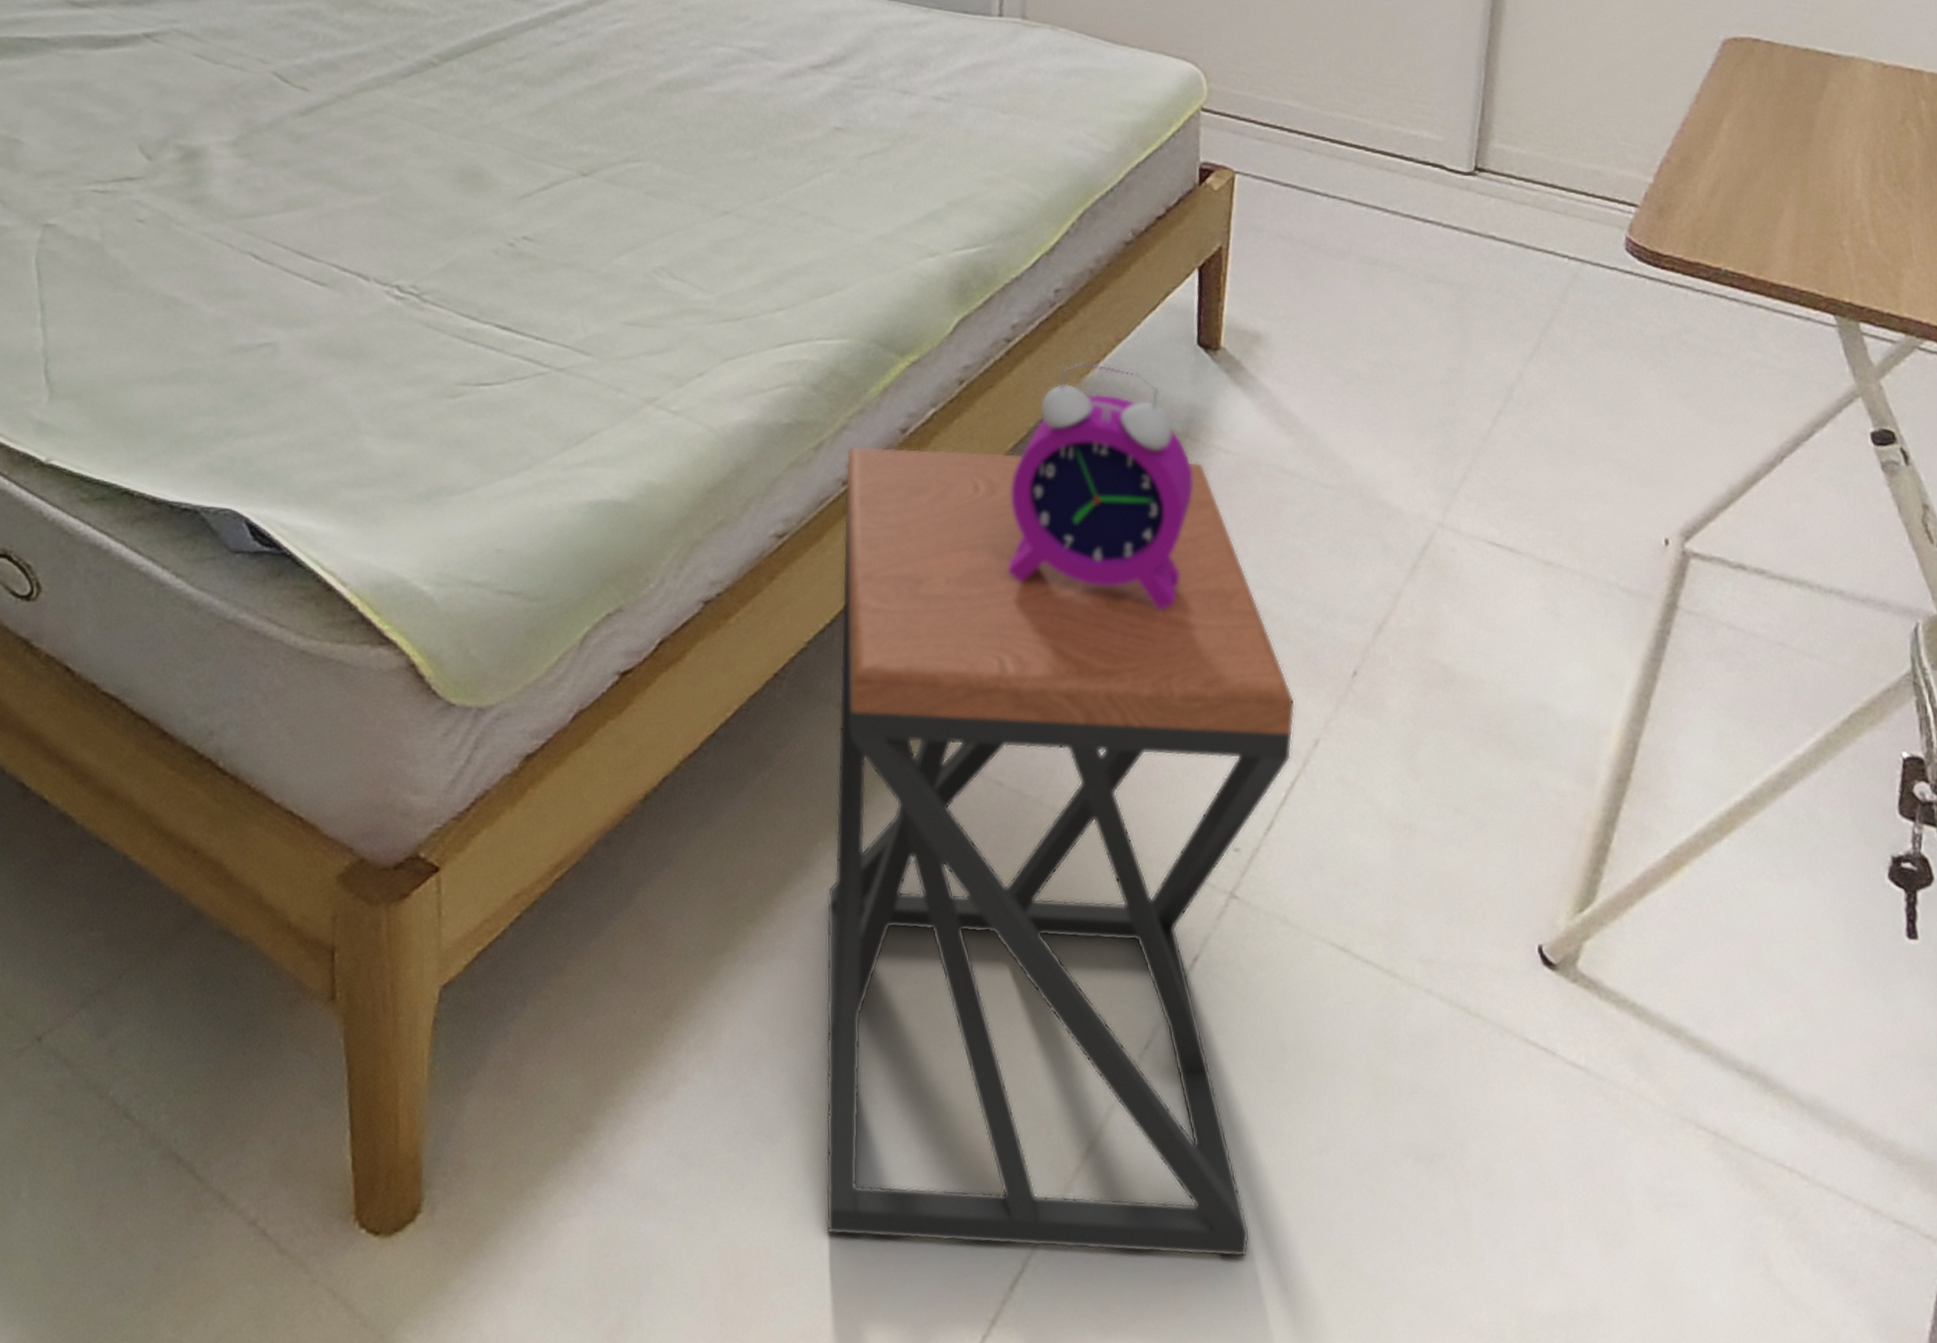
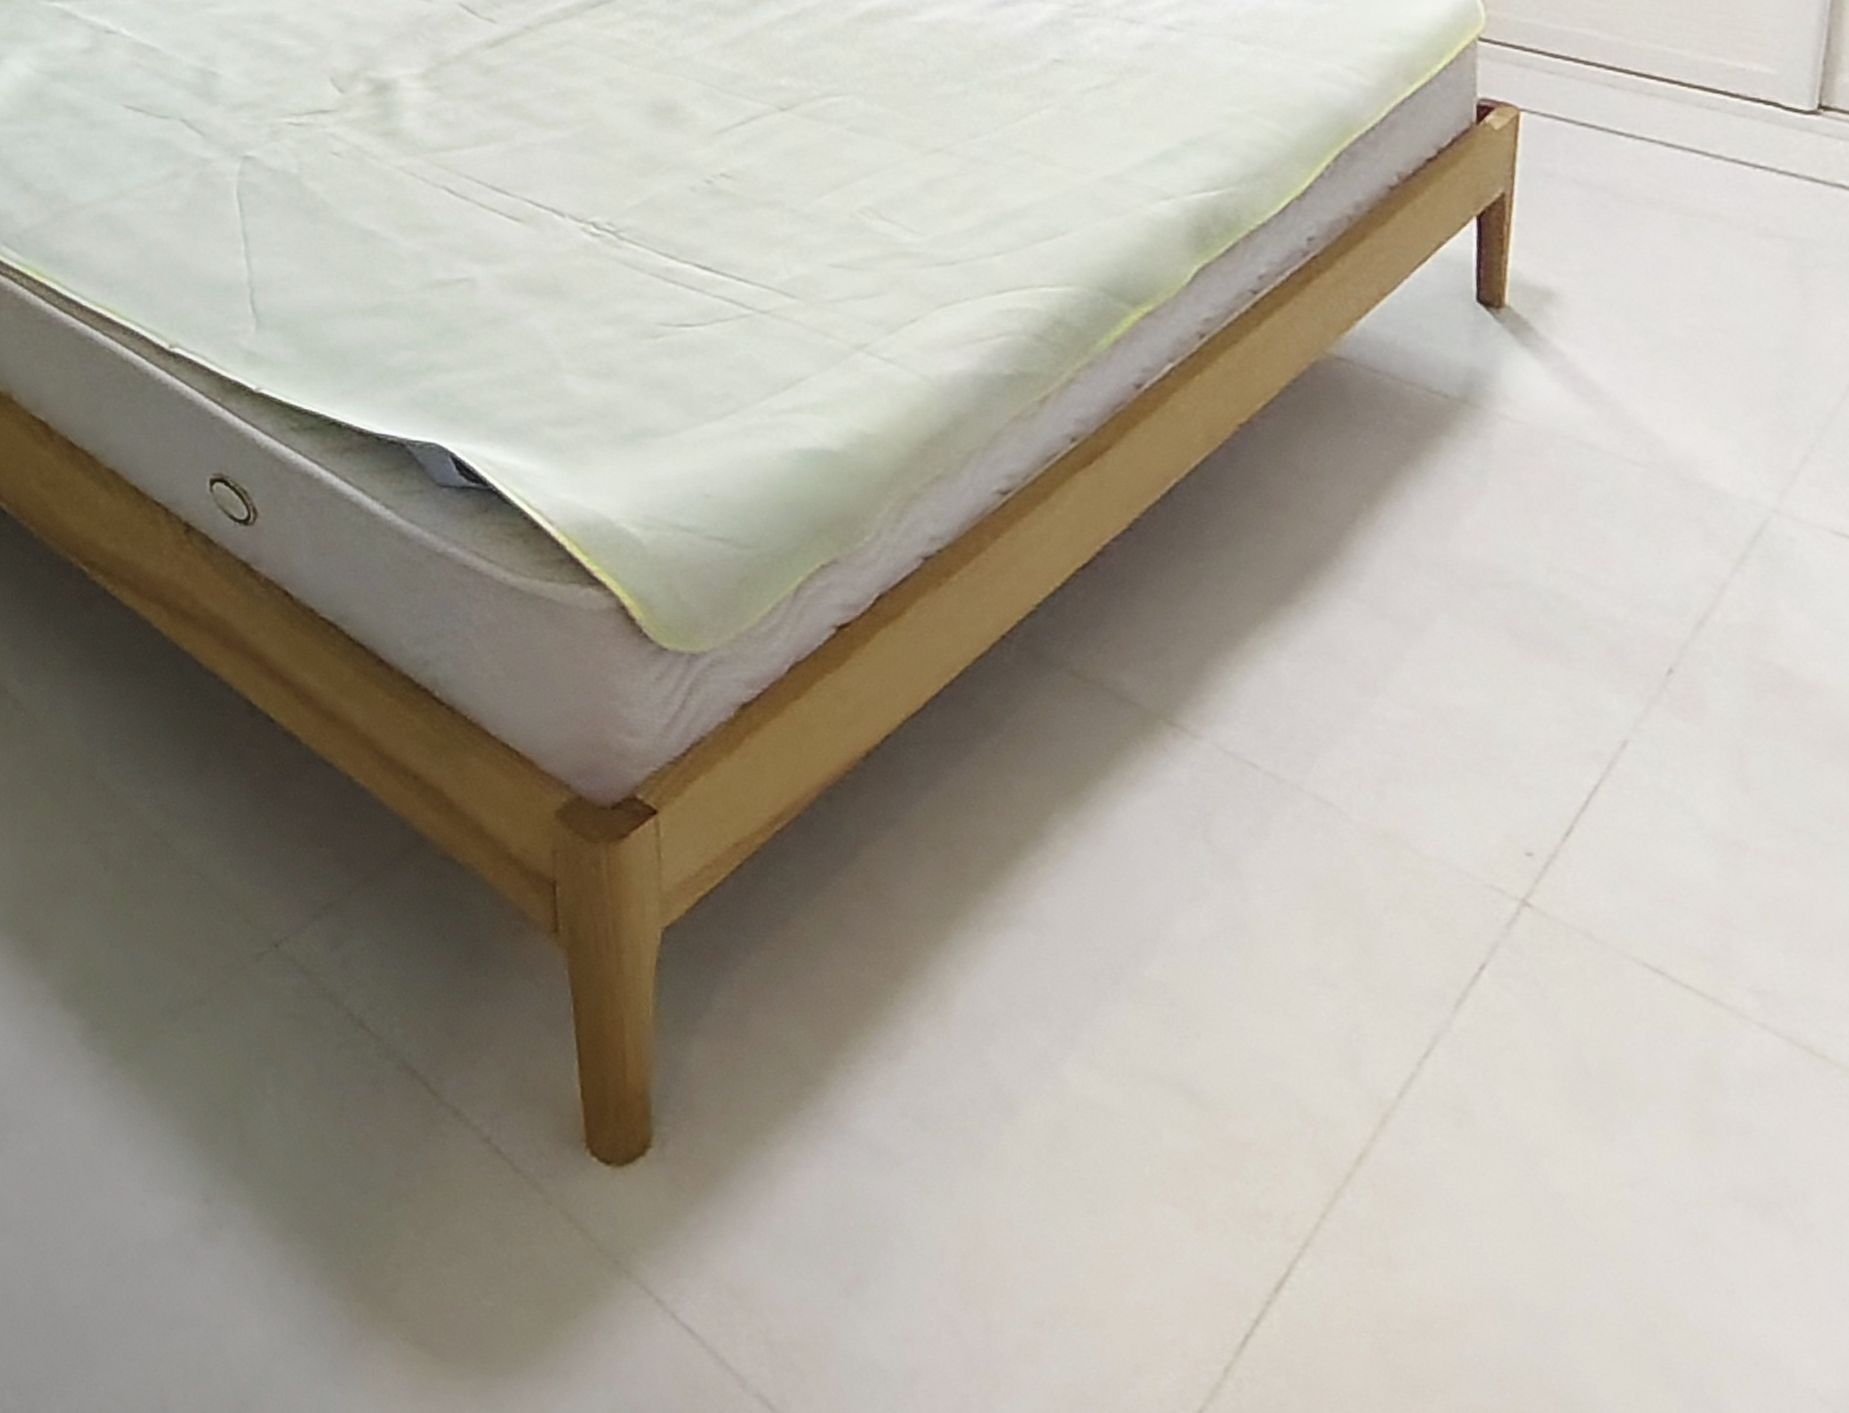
stool: present [825,446,1295,1258] -> none [1063,401,1598,1288]
alarm clock: present [1008,361,1193,610] -> none [1259,317,1473,590]

